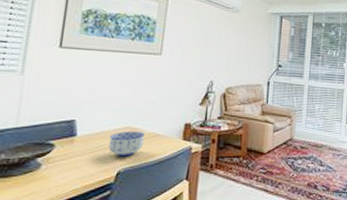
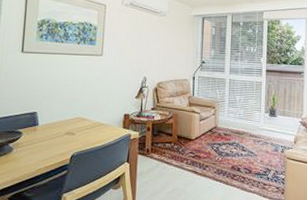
bowl: present [109,131,145,157] -> none [64,121,92,142]

